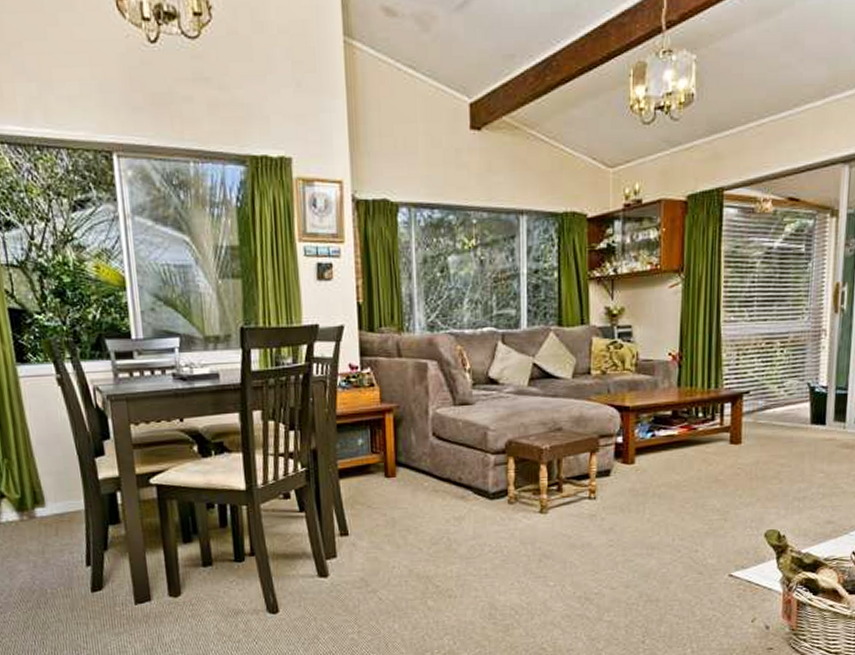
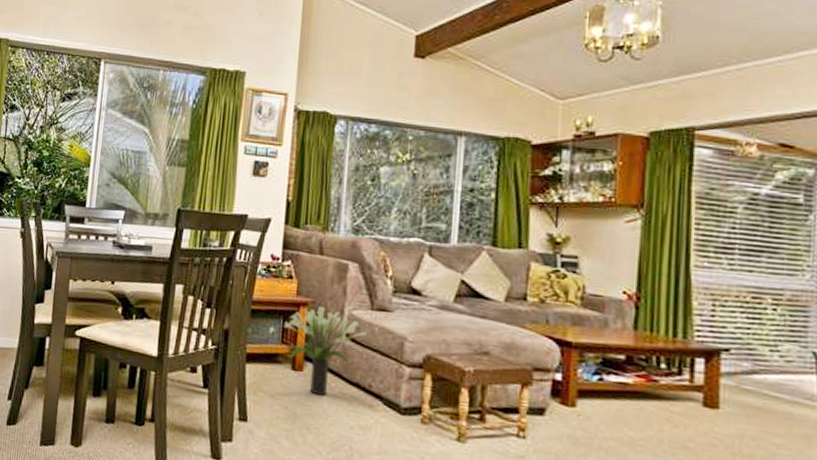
potted plant: none [371,410,452,497] -> present [284,306,367,396]

